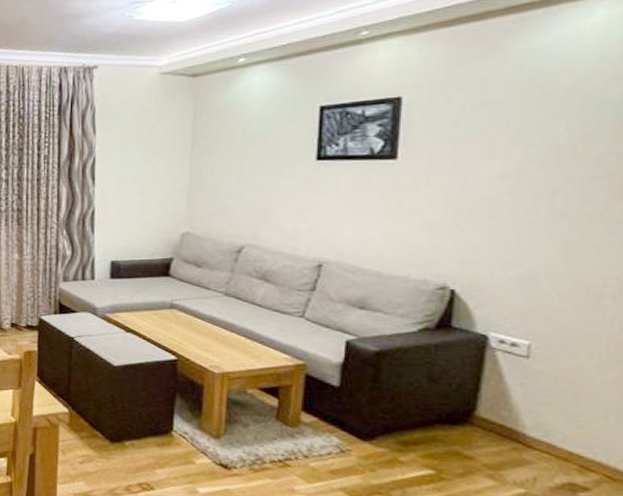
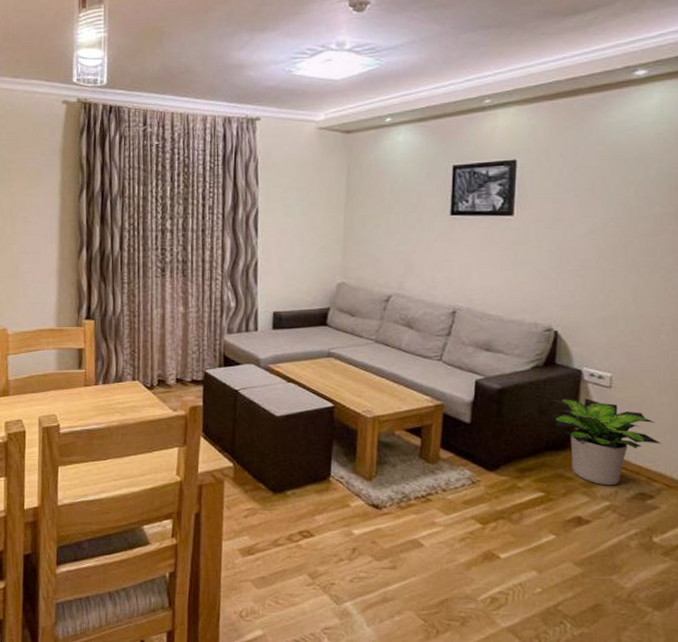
potted plant: none [444,365,602,471] -> present [550,397,662,486]

